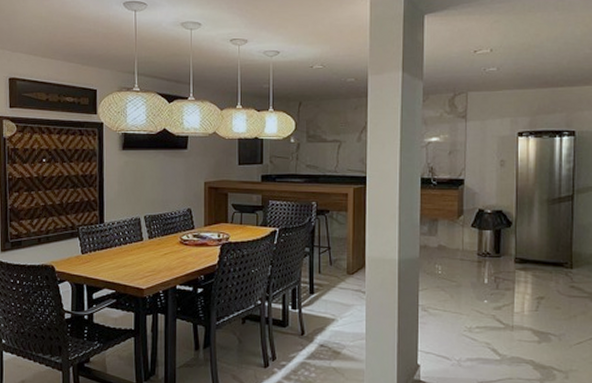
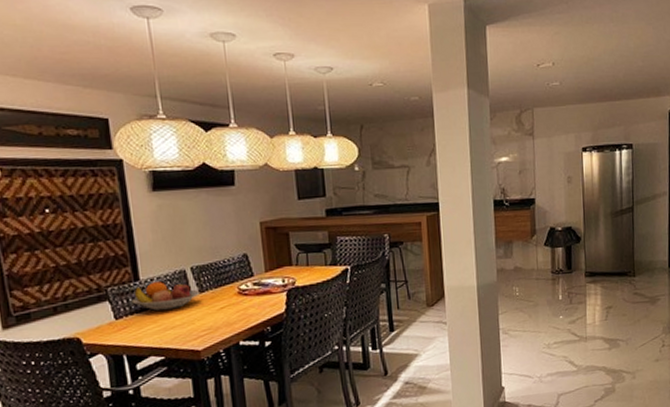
fruit bowl: none [96,226,150,250] -> present [131,281,201,311]

